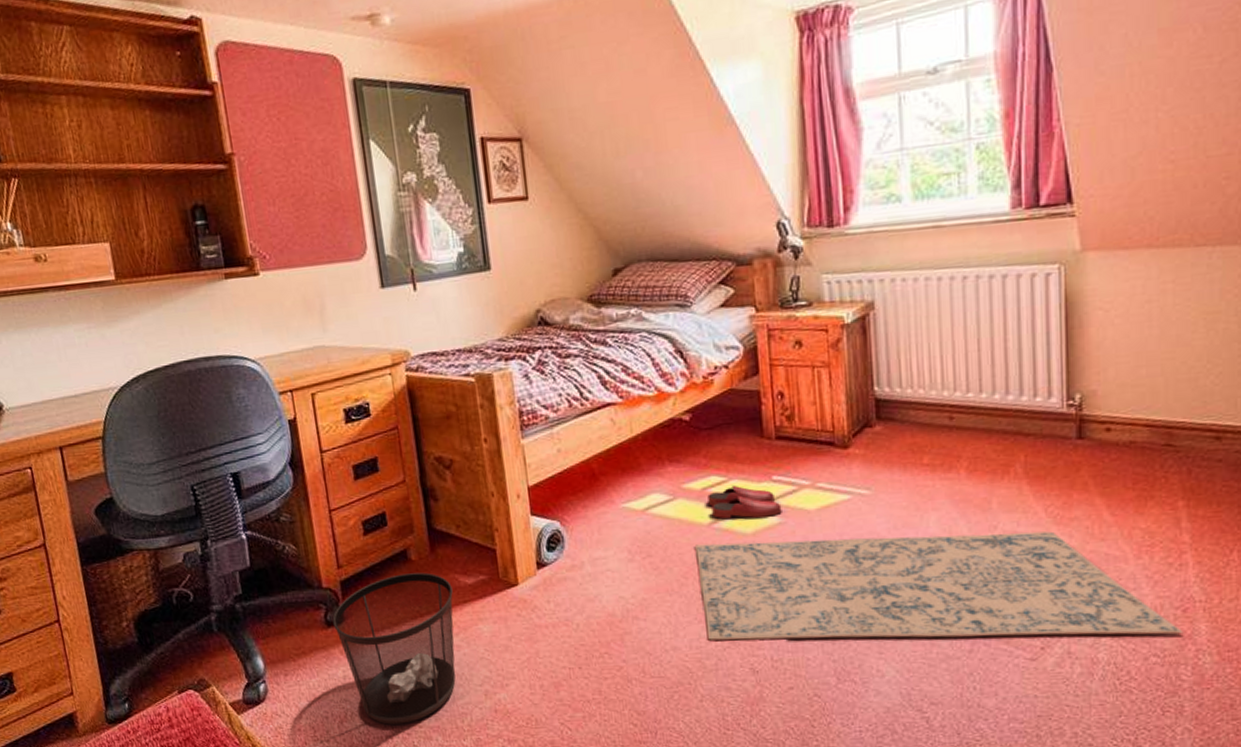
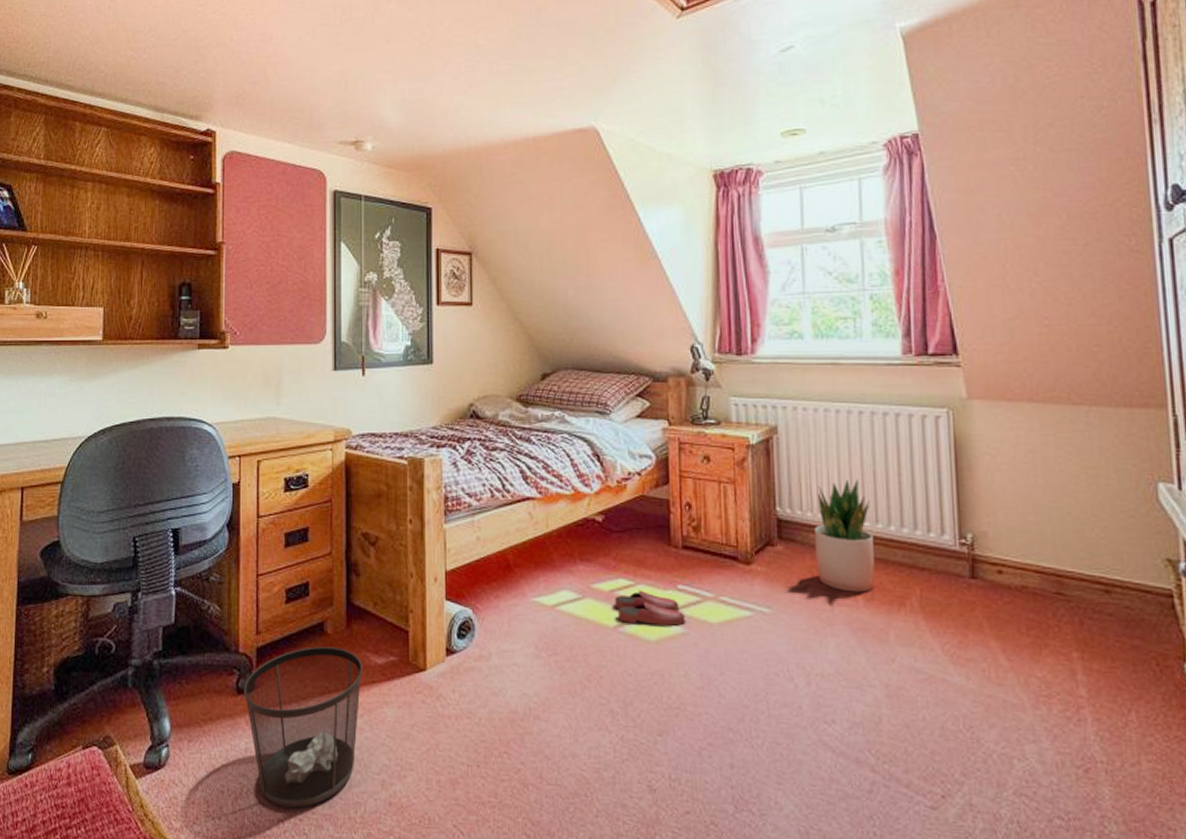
rug: present [694,531,1184,641] -> none [599,647,1087,797]
planter: none [914,350,978,466] -> present [813,480,875,593]

